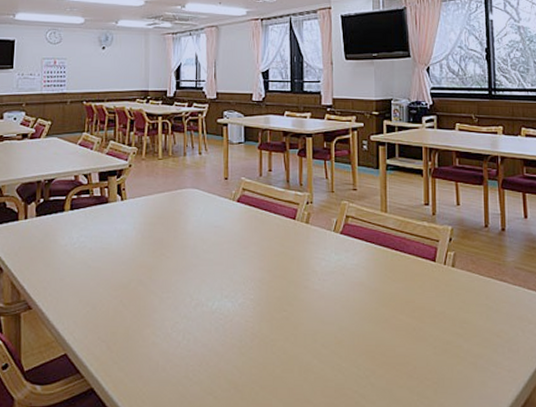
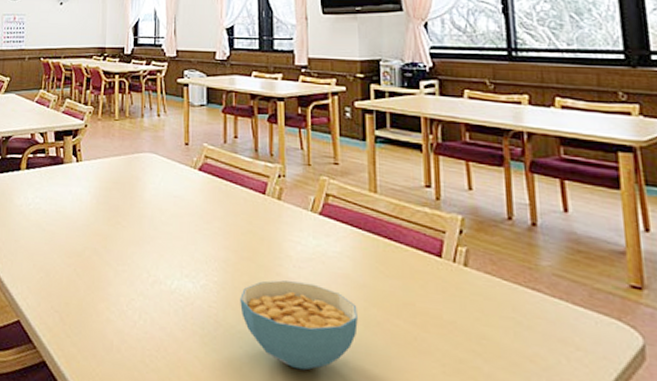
cereal bowl: none [273,292,370,366] -> present [240,280,358,371]

